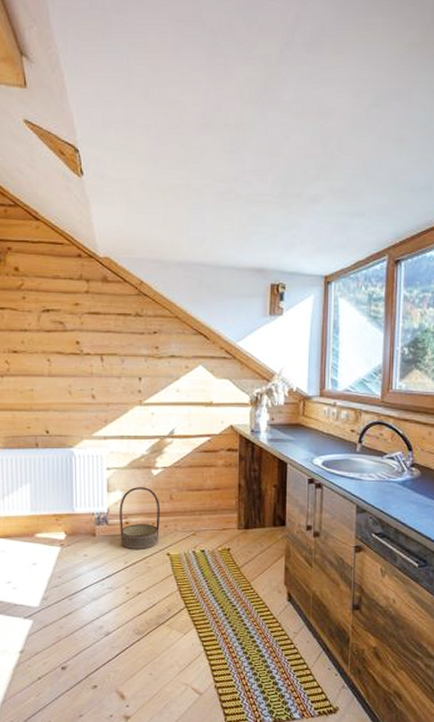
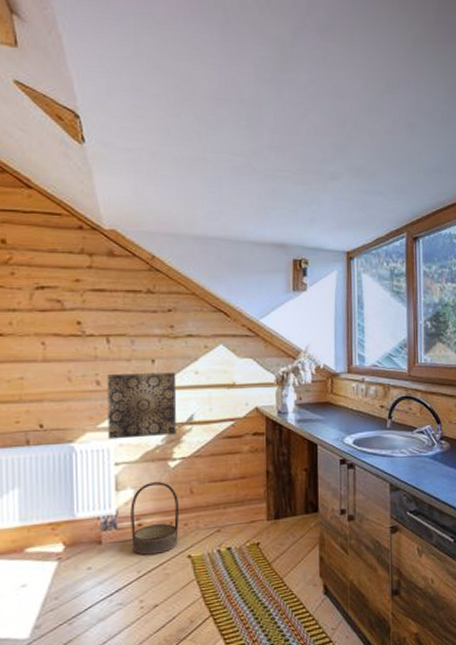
wall art: none [101,390,160,447] -> present [107,372,177,440]

